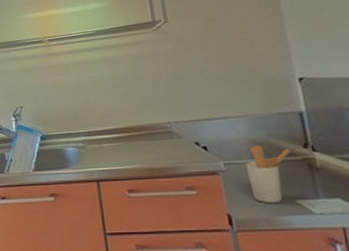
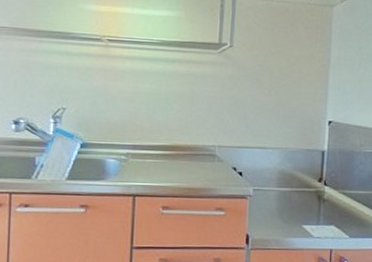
utensil holder: present [245,145,291,204] -> none [270,176,308,227]

